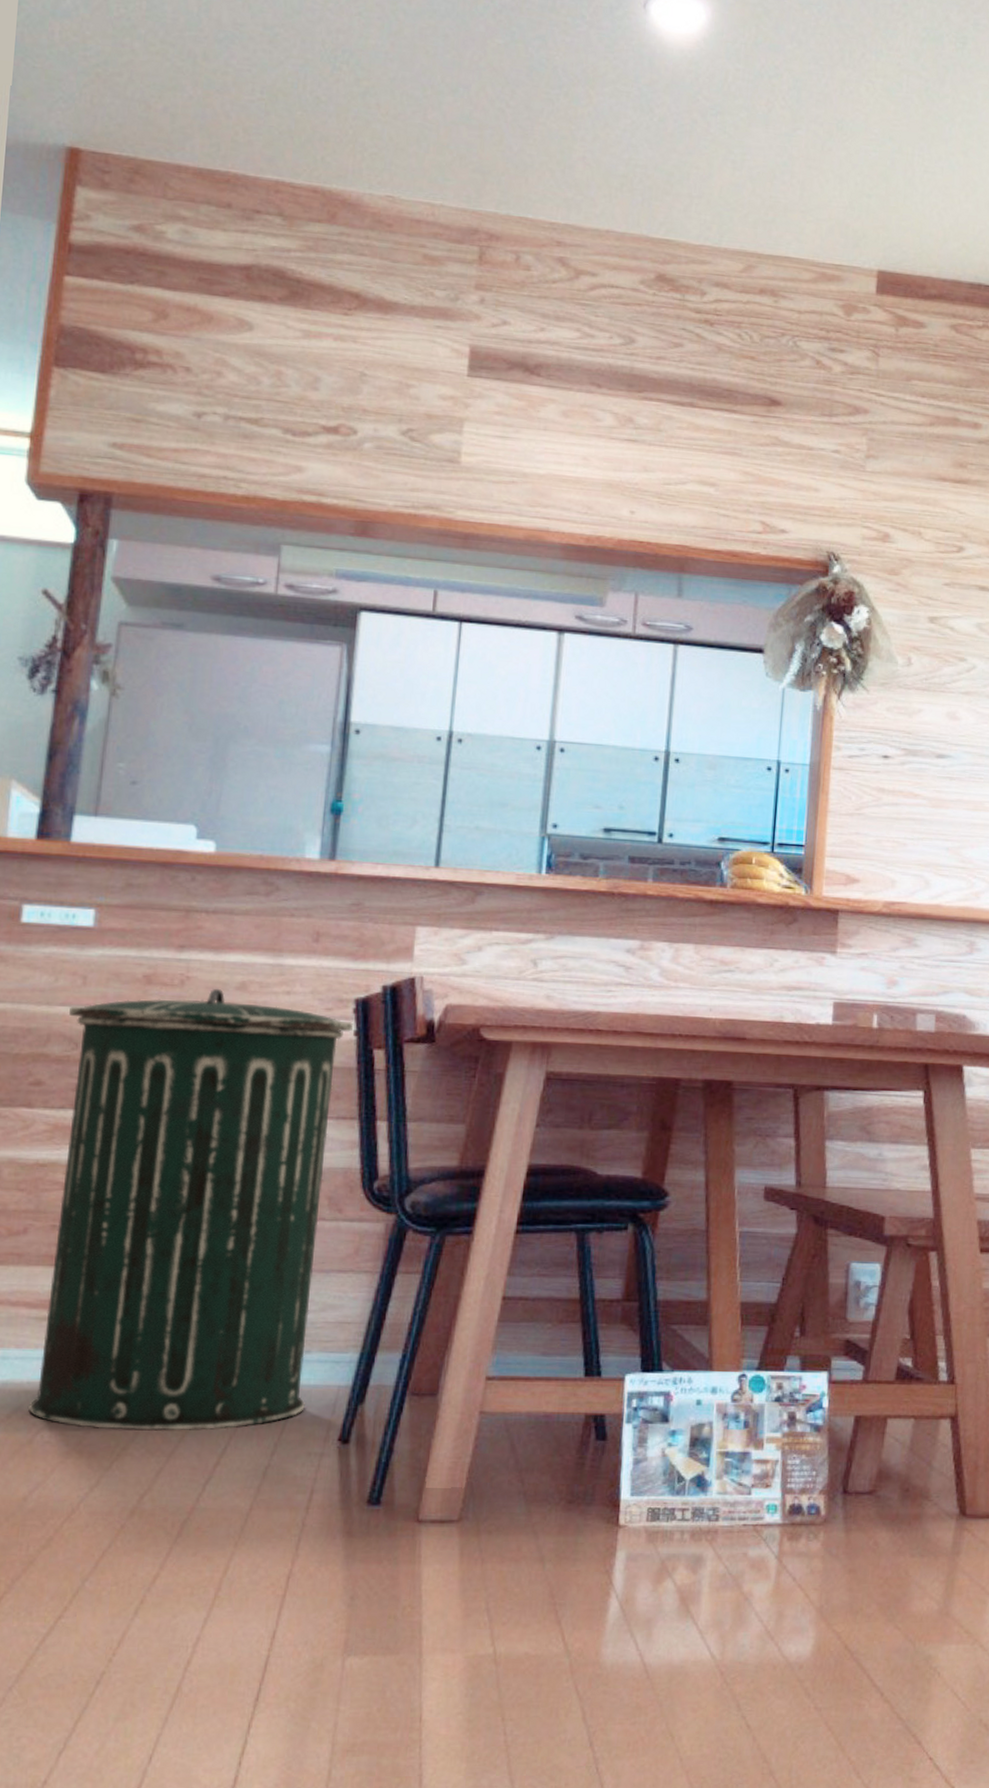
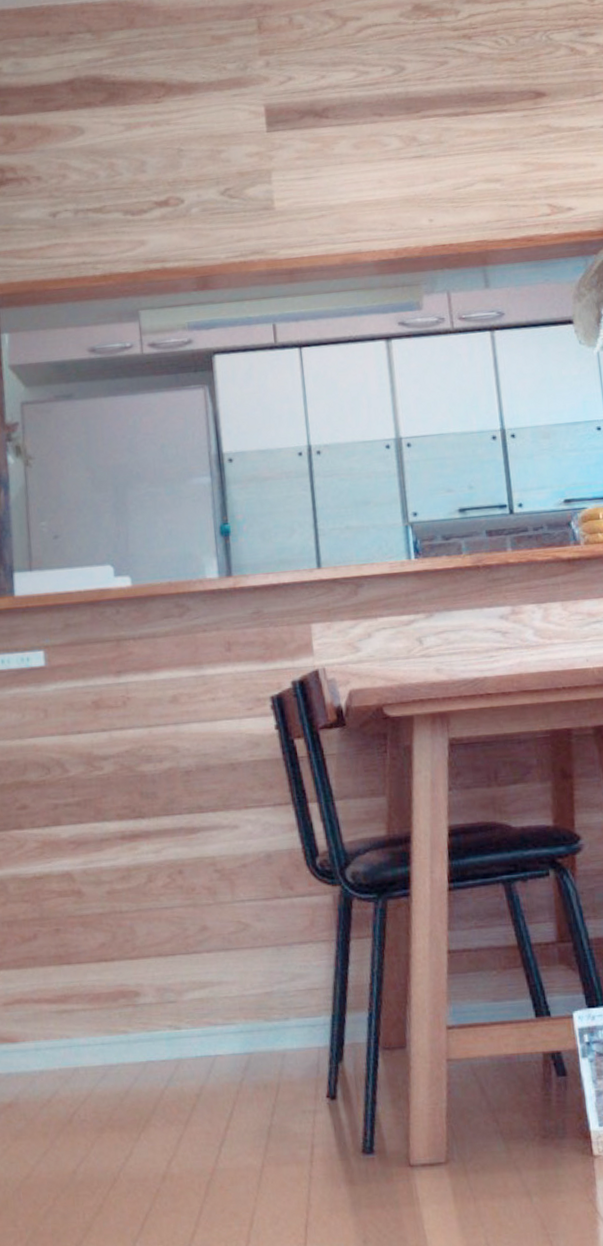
trash can: present [27,988,353,1431] -> none [38,704,293,1105]

